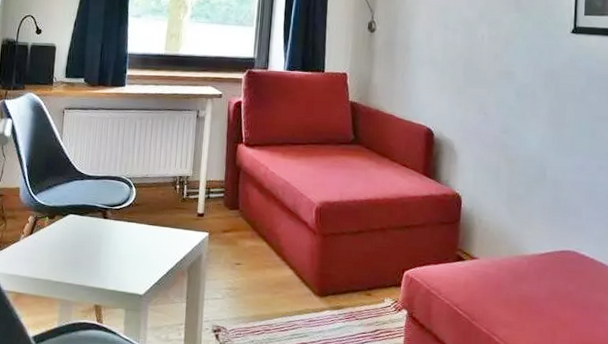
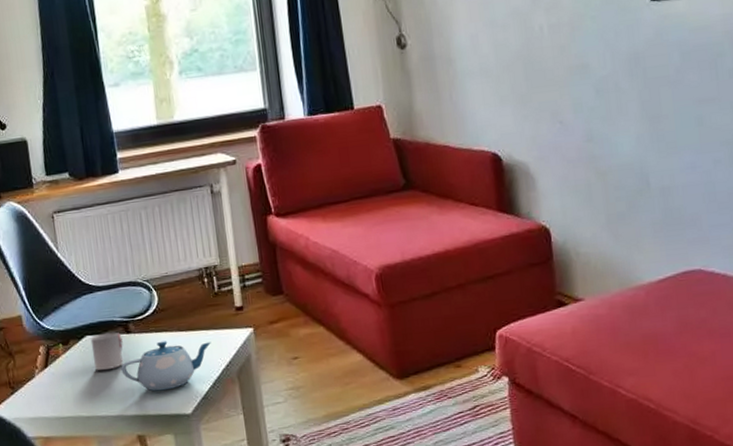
cup: none [72,214,100,246] -> present [90,332,123,371]
teapot: none [93,230,172,272] -> present [121,341,212,392]

